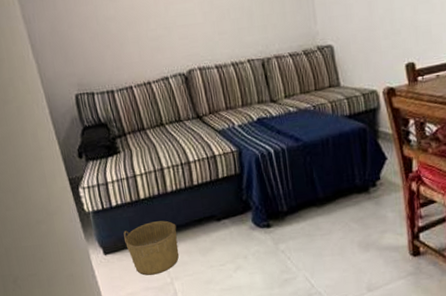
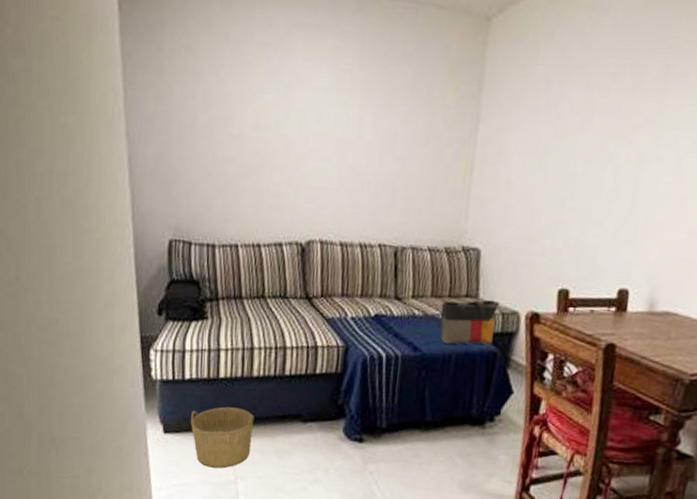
tote bag: none [310,85,360,131] -> present [440,299,500,345]

